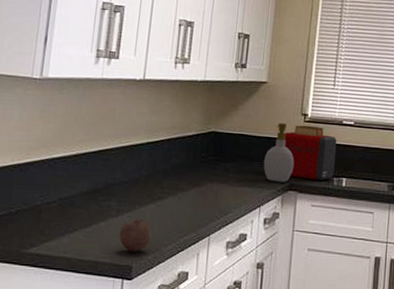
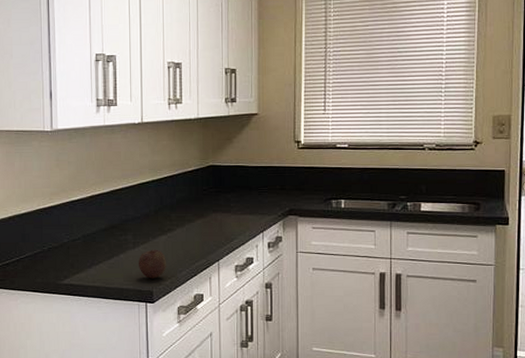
soap bottle: present [263,122,295,183] -> none [262,151,292,208]
toaster: present [284,125,337,180] -> none [280,151,333,203]

